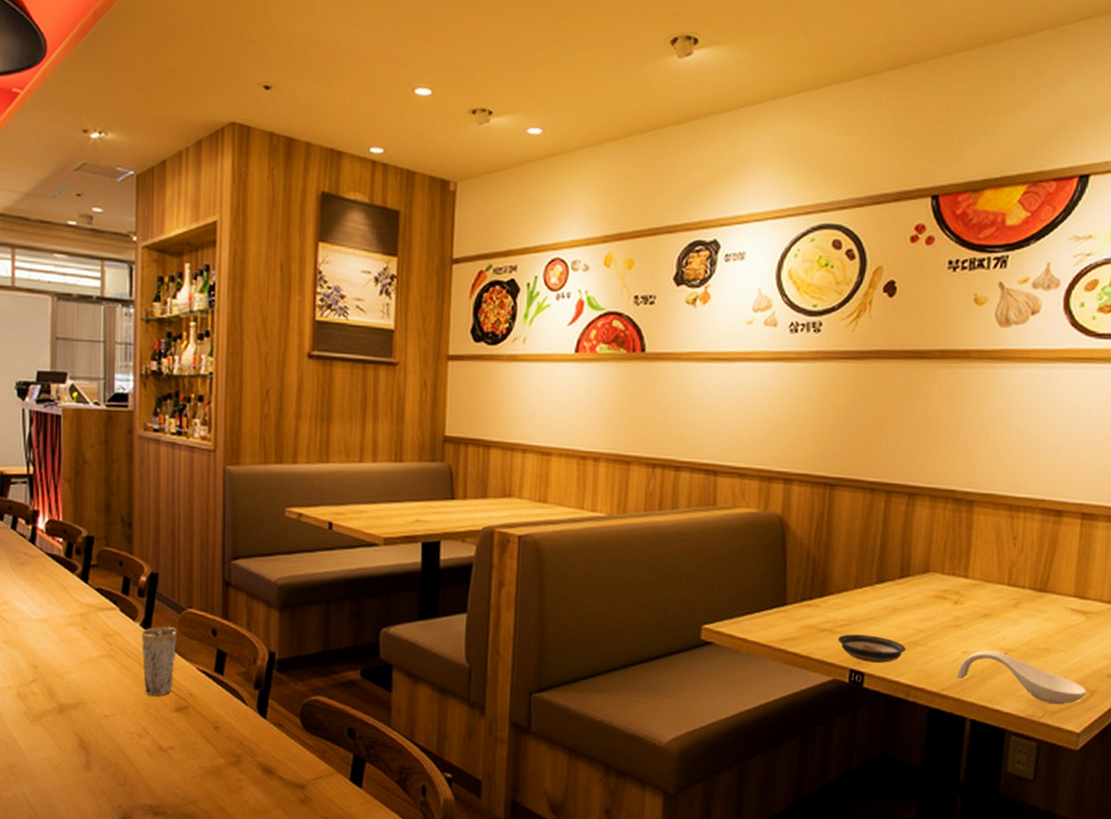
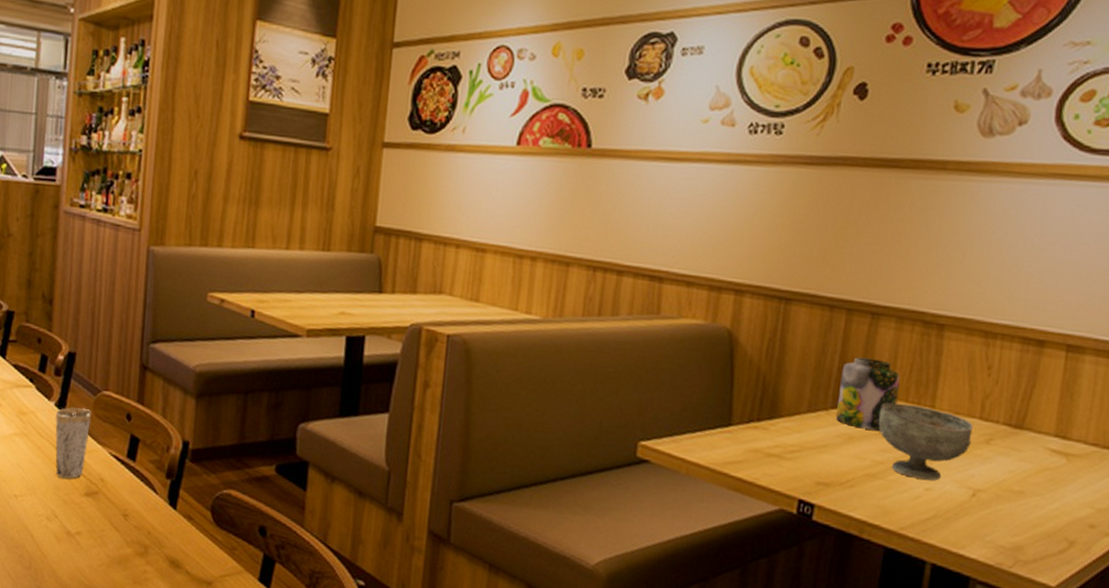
saucer: present [837,634,906,663] -> none [786,461,862,495]
jar: none [880,534,936,601] -> present [835,357,901,431]
bowl: none [918,575,1002,644] -> present [878,403,973,481]
spoon rest: present [956,650,1088,705] -> none [917,489,1066,555]

